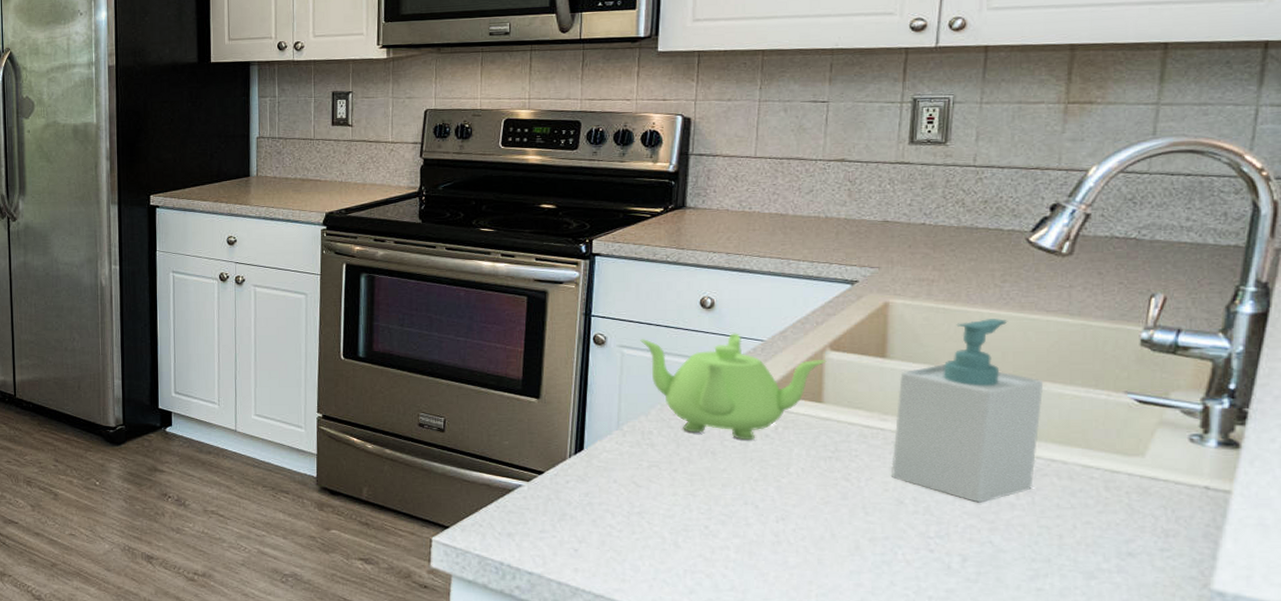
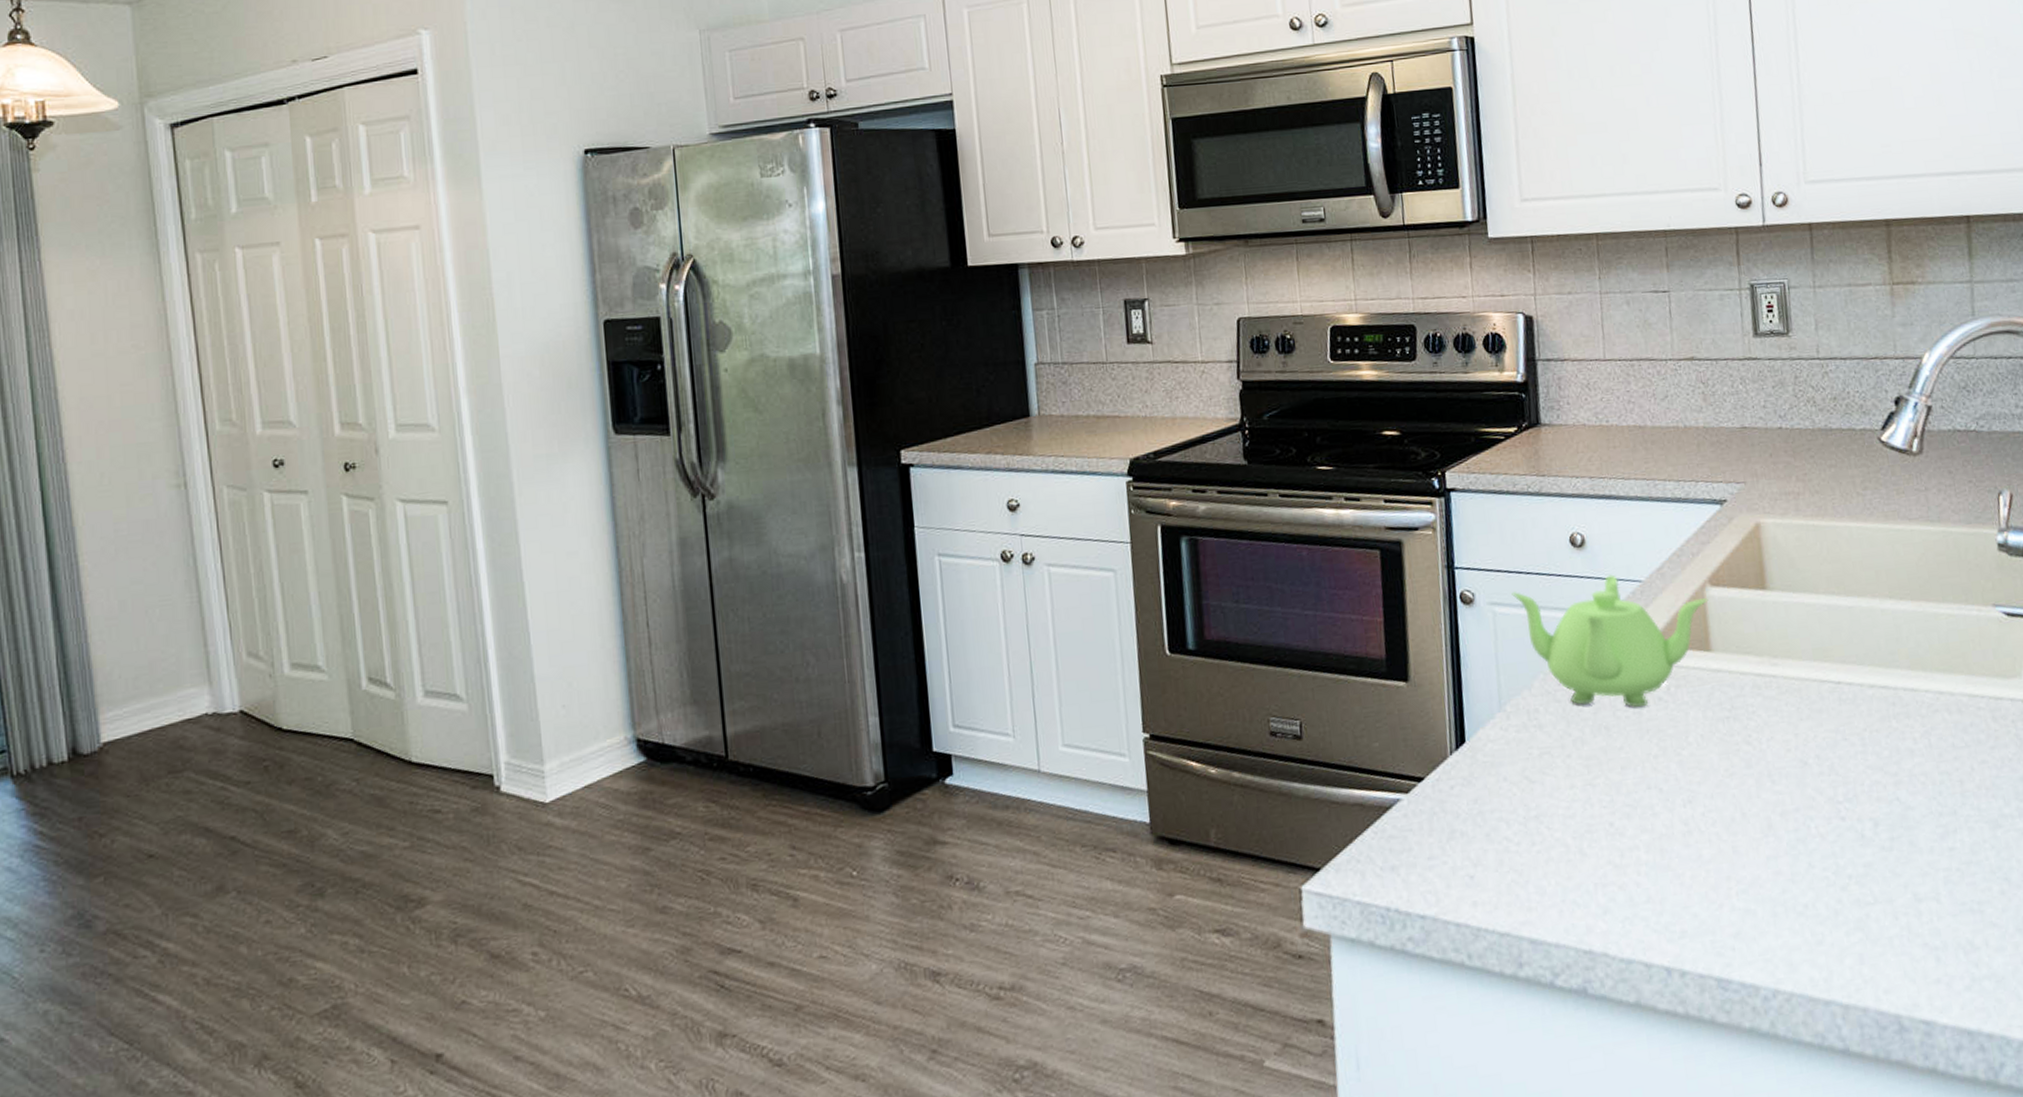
soap bottle: present [890,319,1044,503] -> none [1782,532,1927,753]

